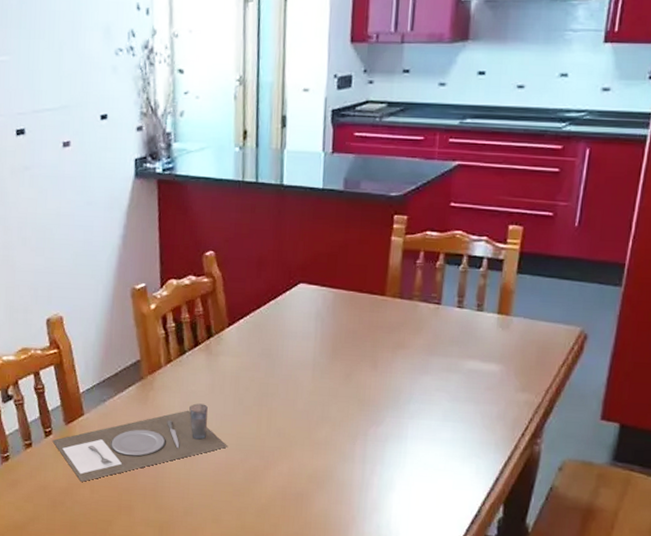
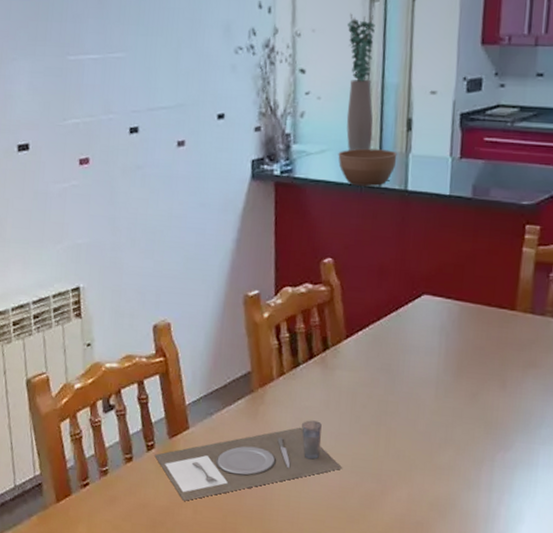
bowl: none [217,145,273,182] -> present [338,148,397,187]
vase: none [223,13,250,149] -> present [346,13,375,151]

